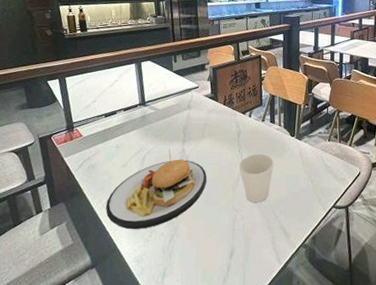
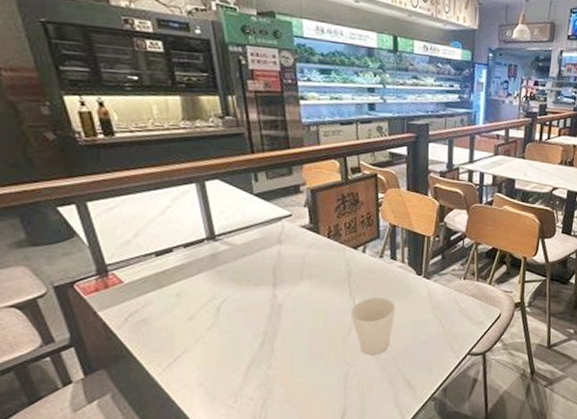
plate: present [106,150,207,229] -> none [169,296,308,396]

